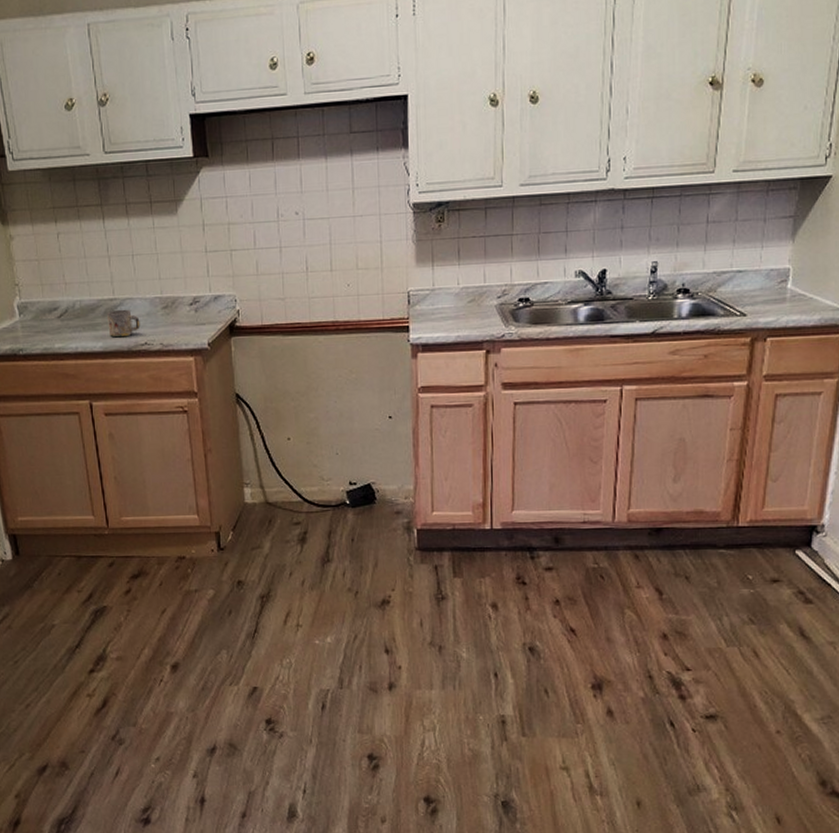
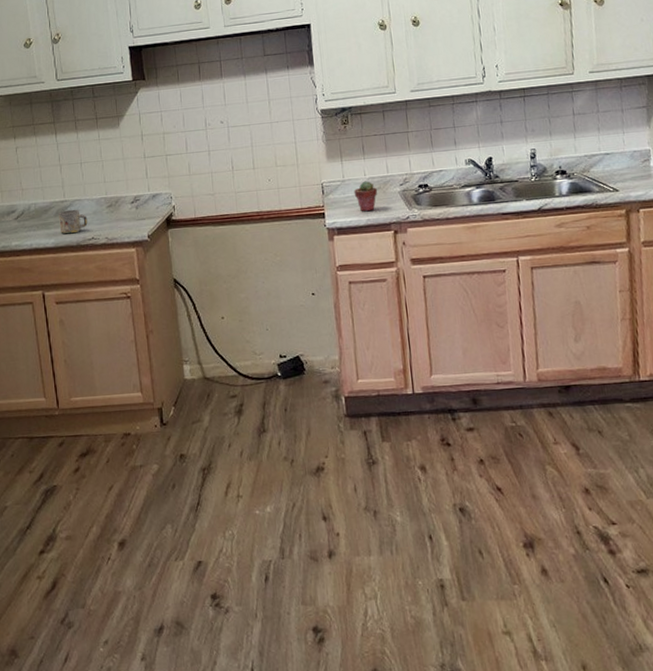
potted succulent: none [444,290,472,327] -> present [353,180,378,212]

